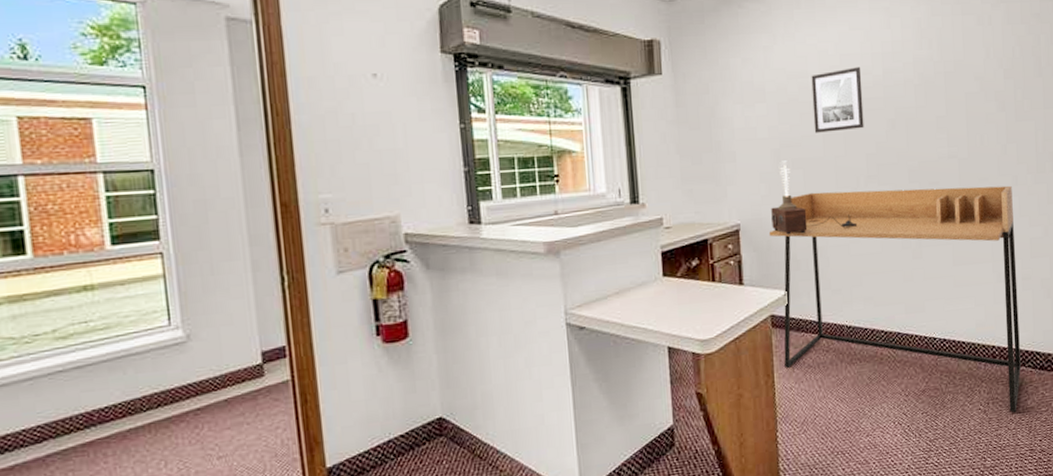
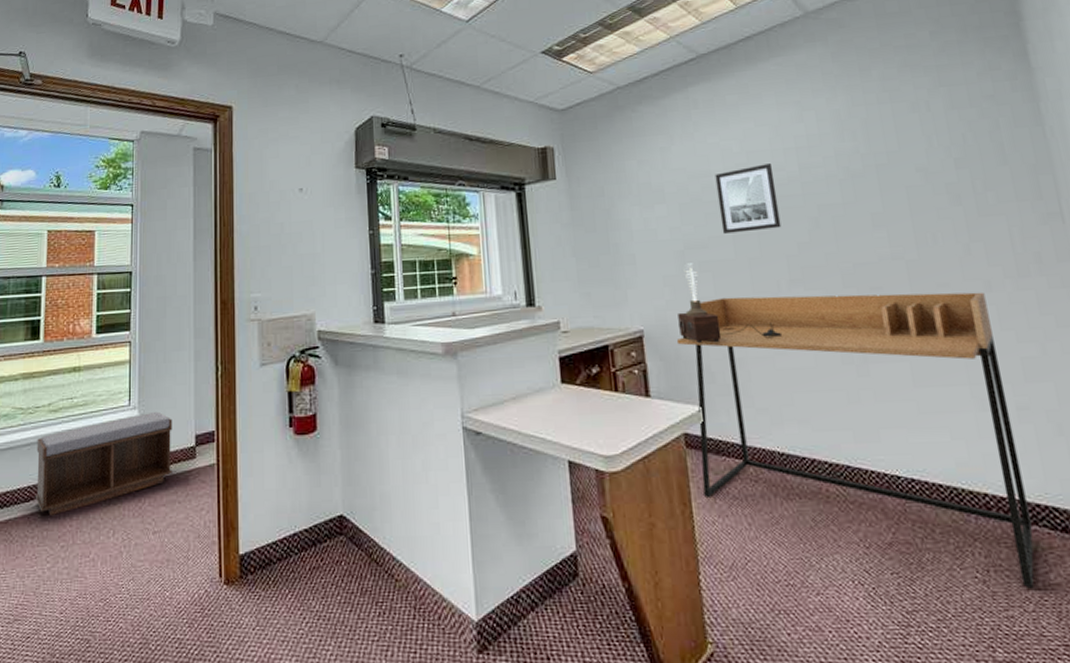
bench: none [41,329,236,454] -> present [35,411,172,515]

